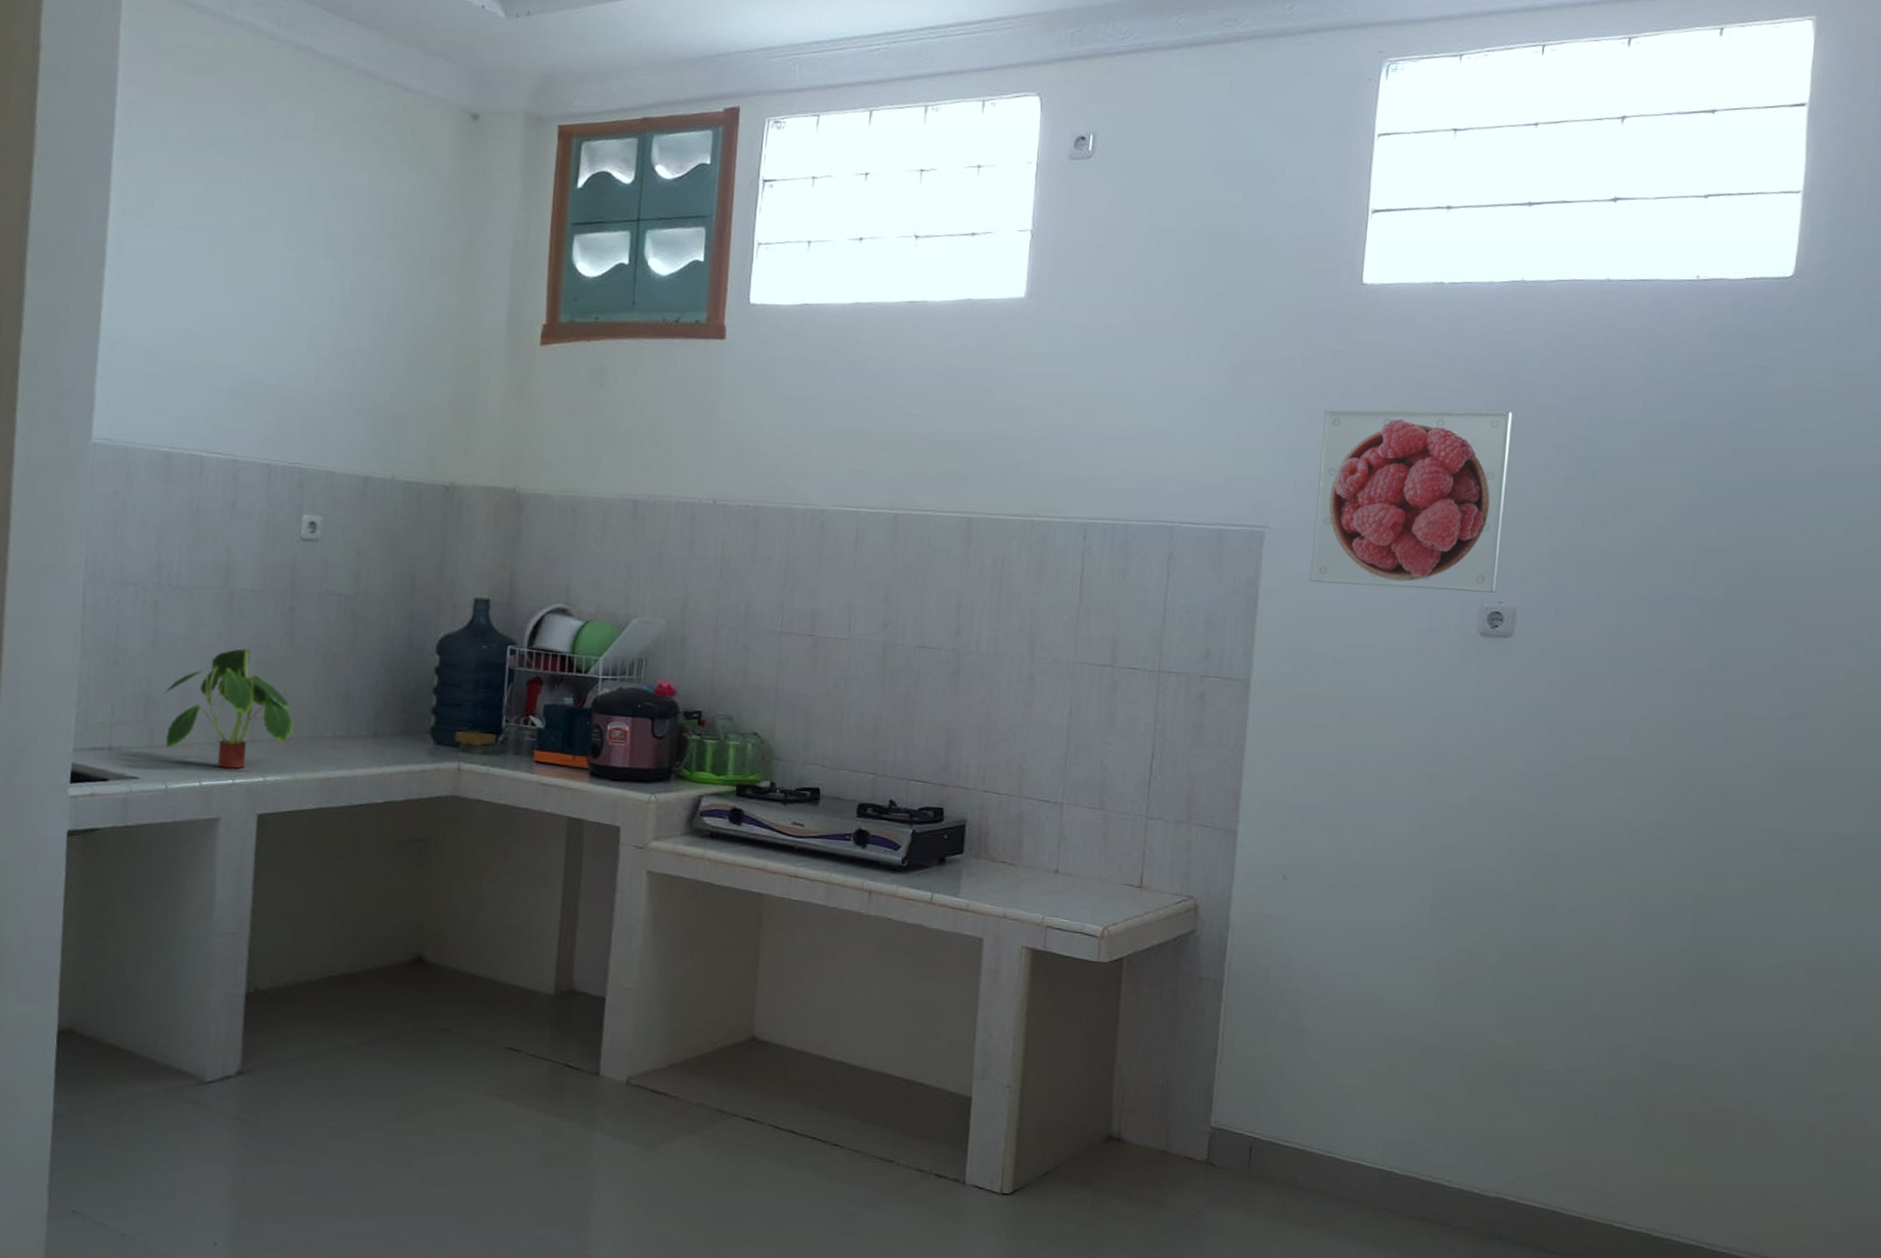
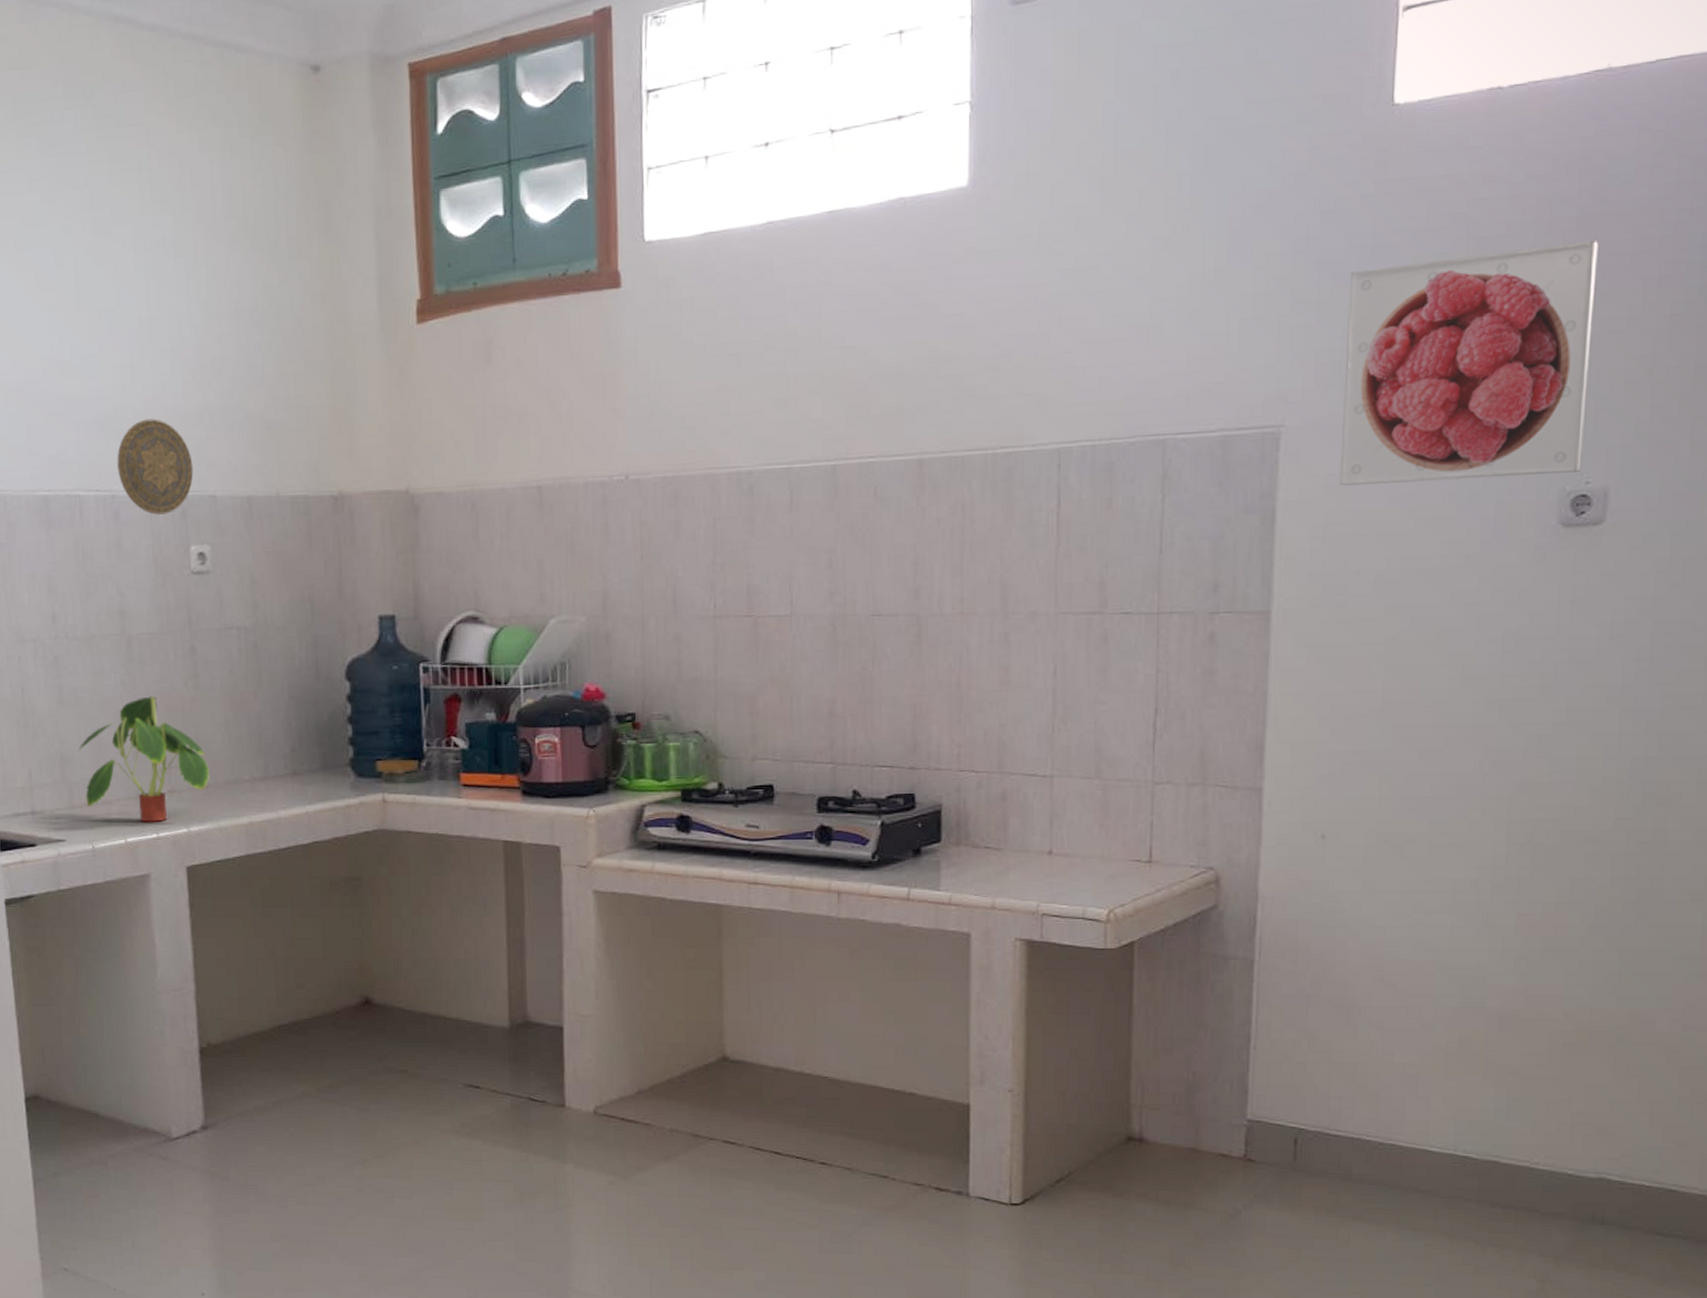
decorative plate: none [242,395,316,483] -> present [117,419,194,515]

